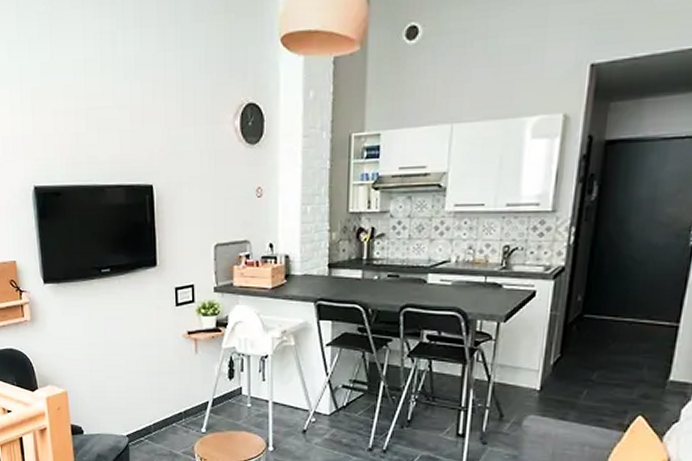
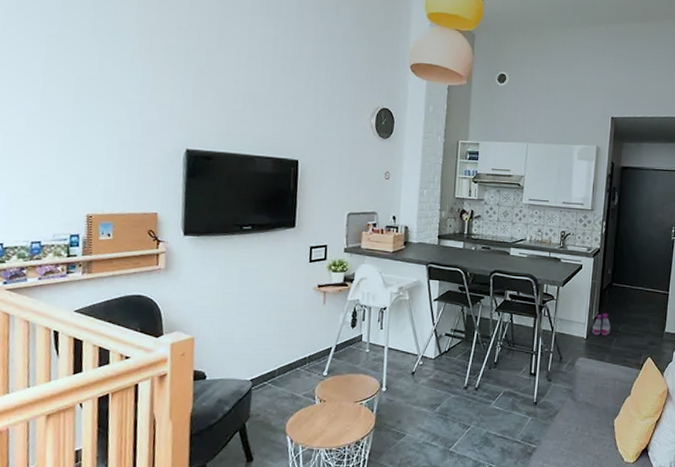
boots: none [548,355,580,387] -> present [591,312,611,336]

